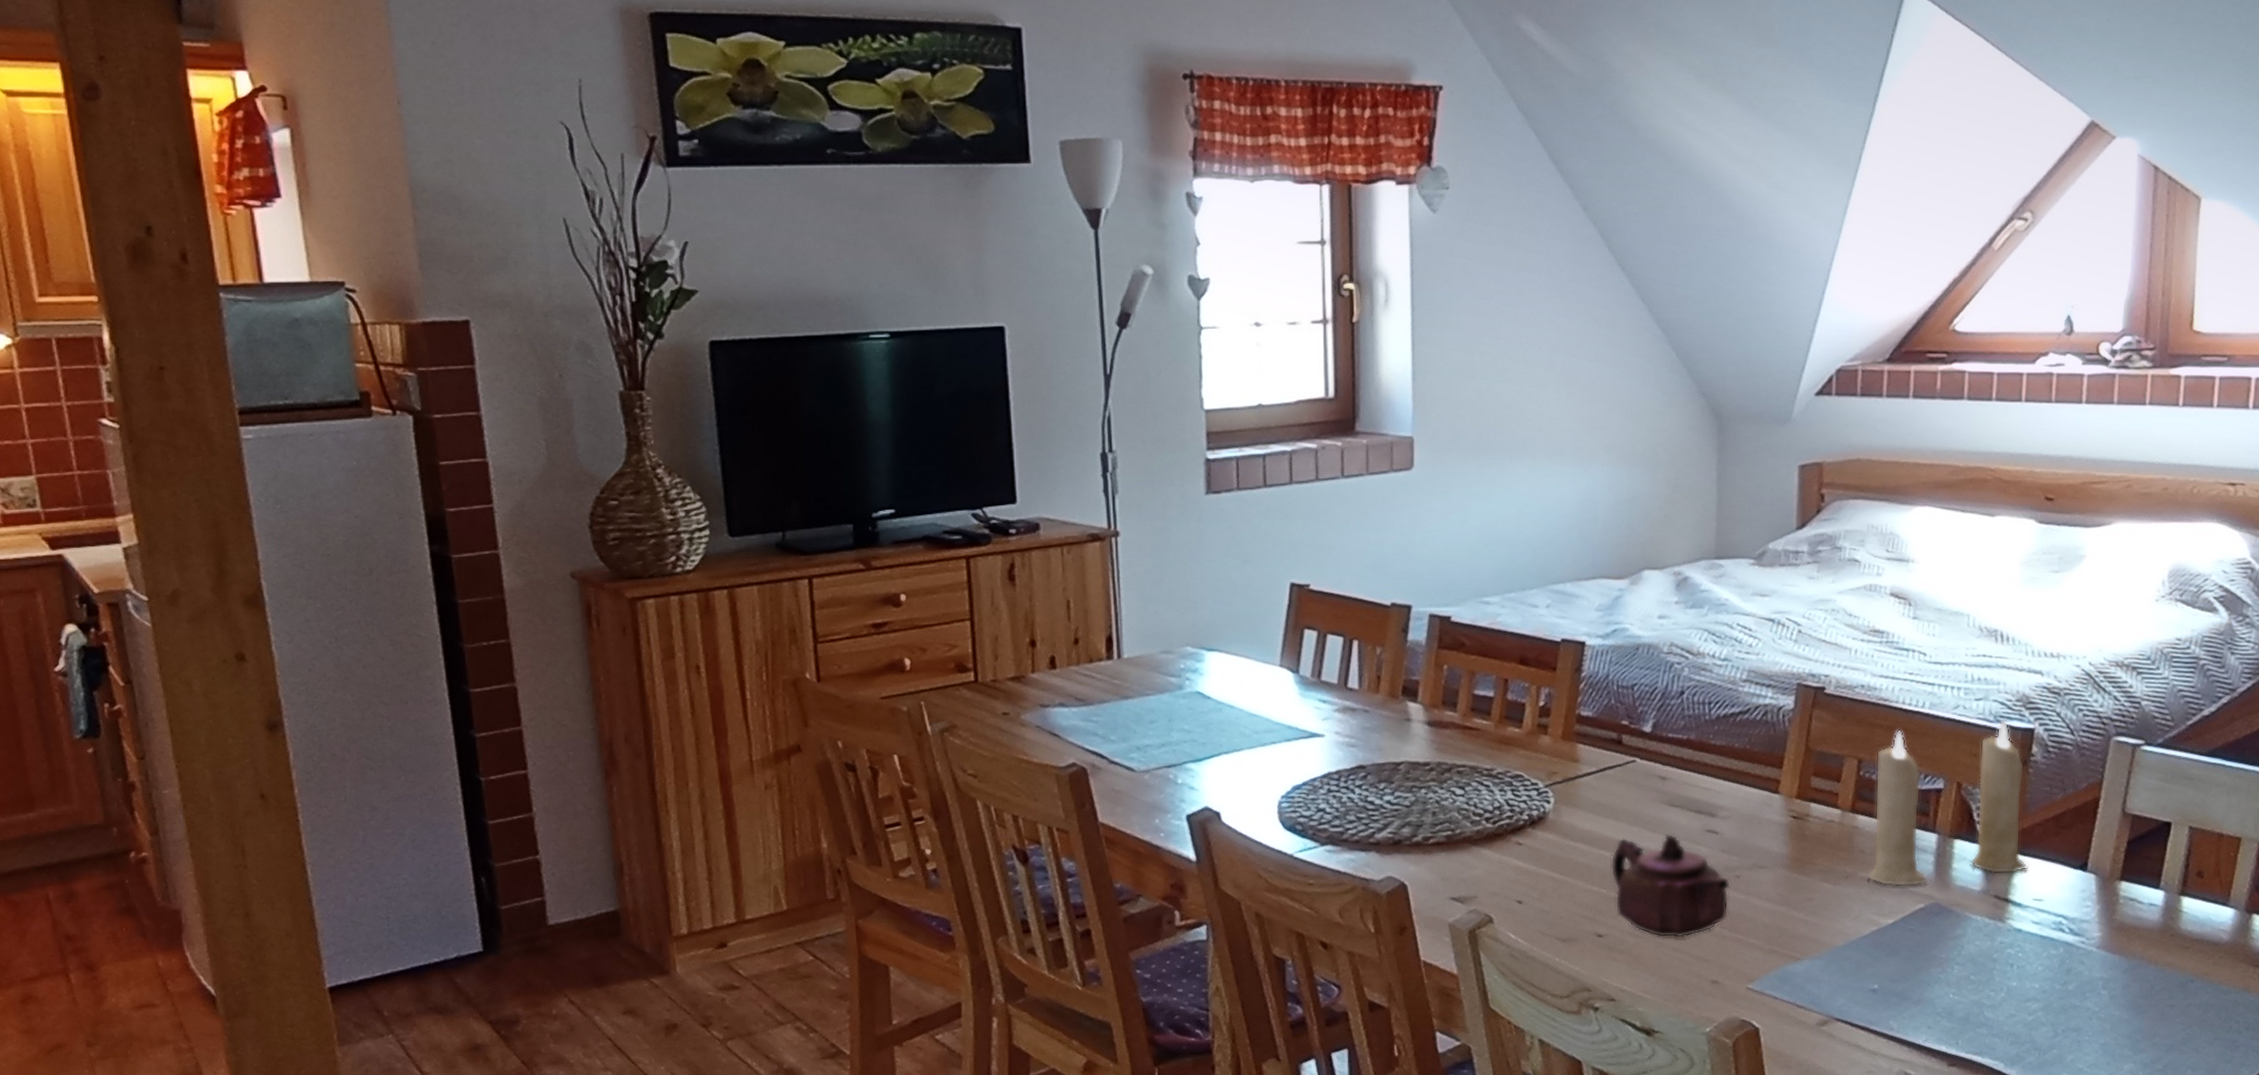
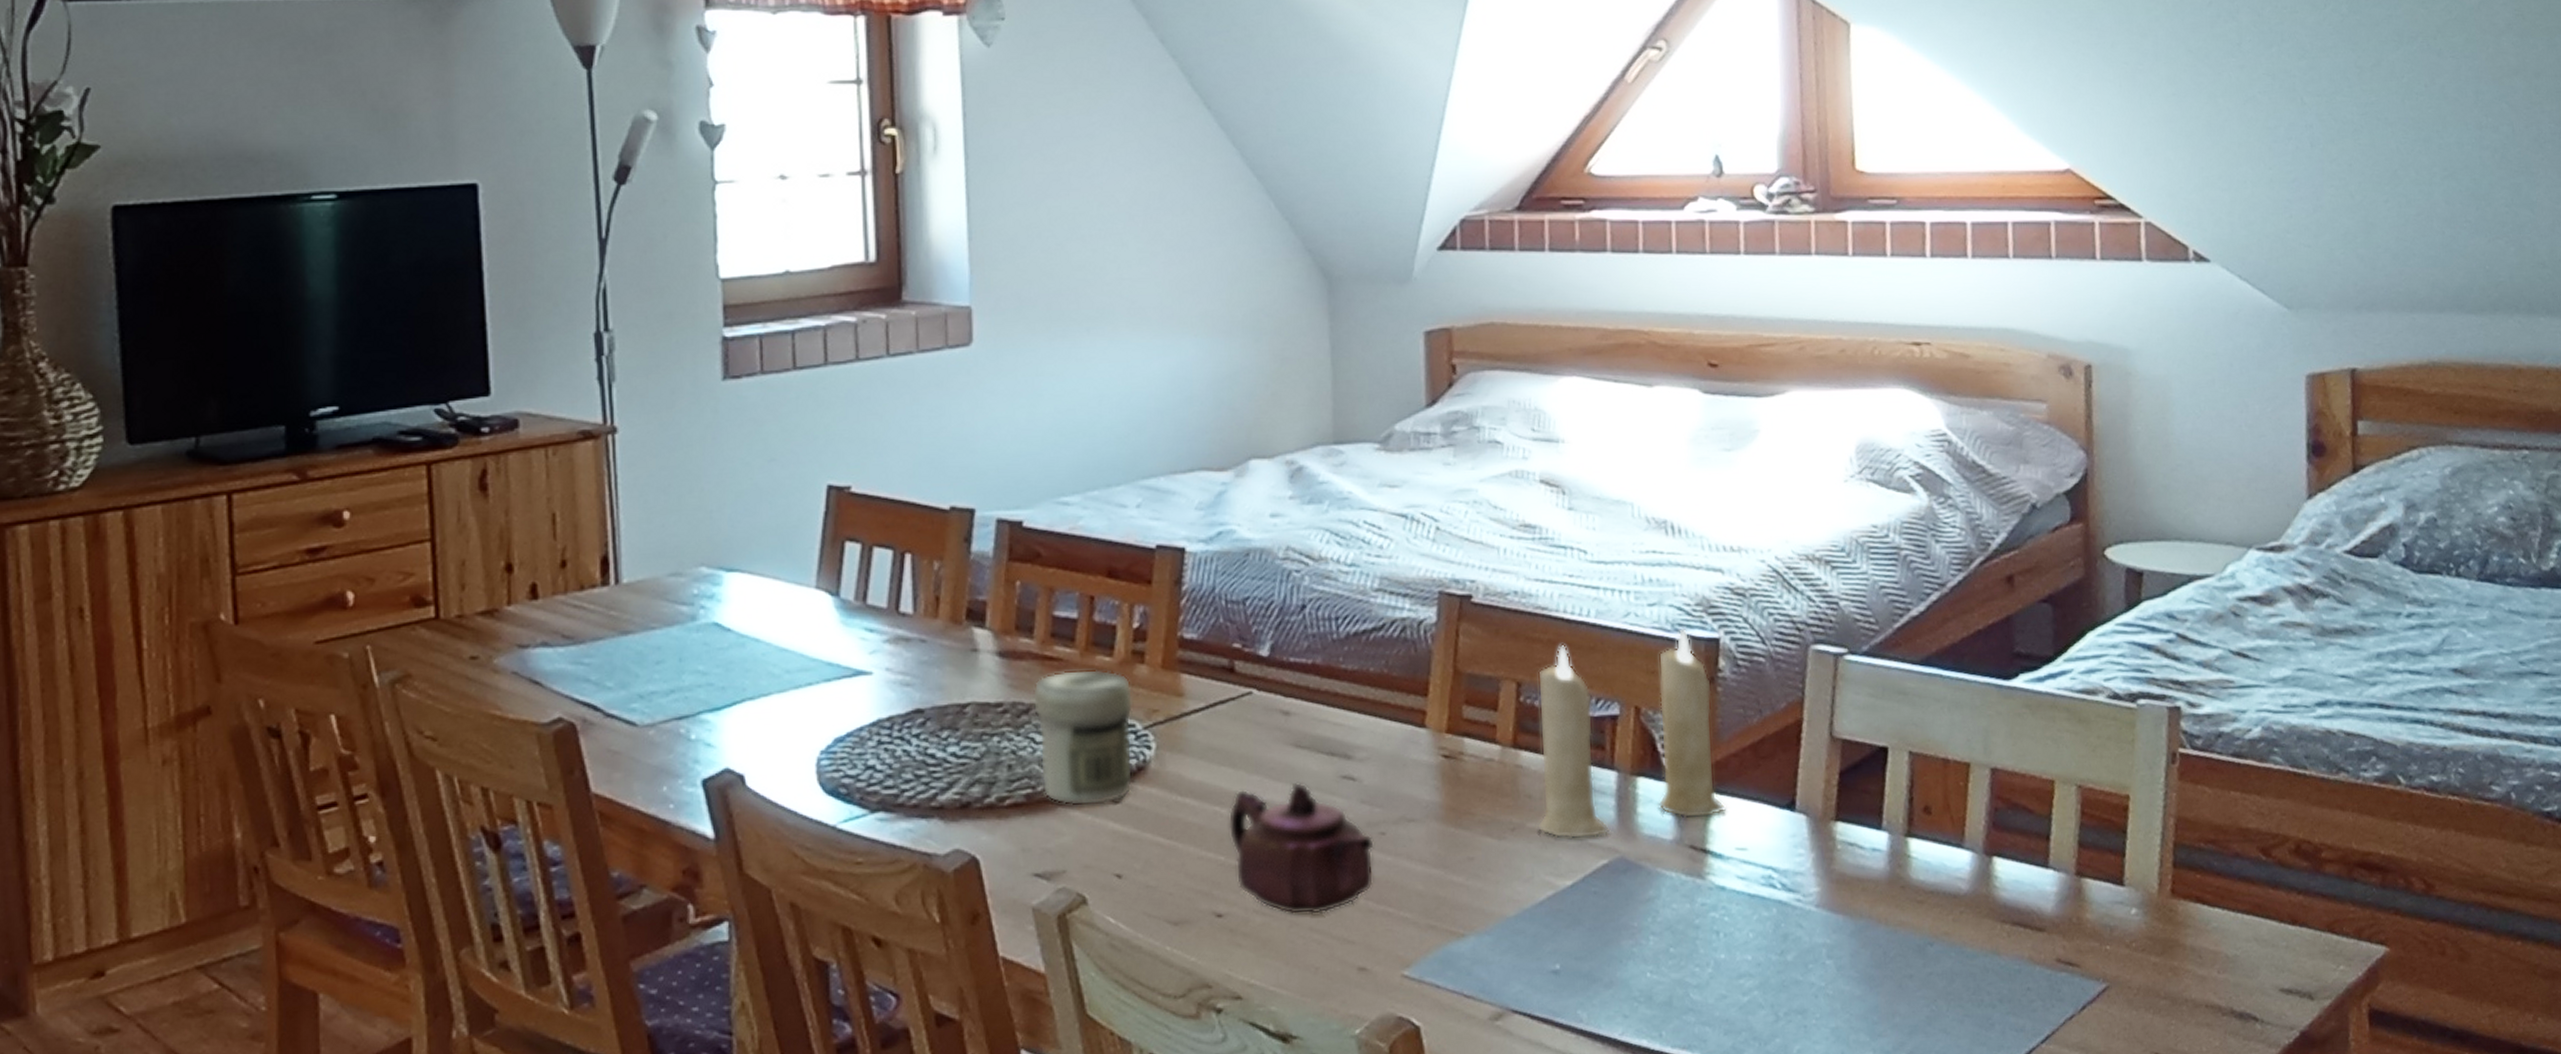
jar: none [1454,737,1537,846] -> present [1032,668,1134,806]

